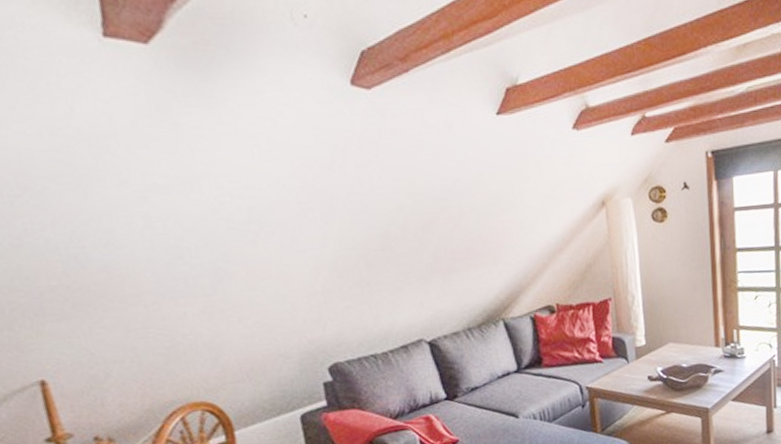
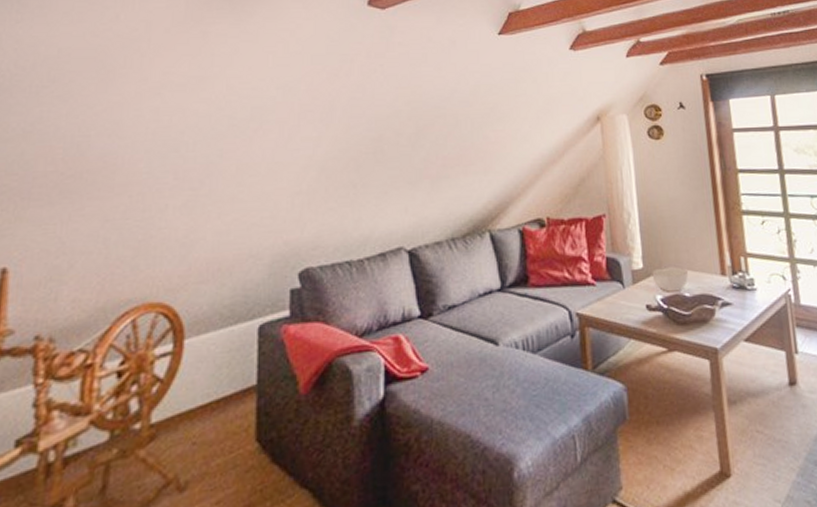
bowl: none [653,342,686,364] -> present [652,267,688,292]

